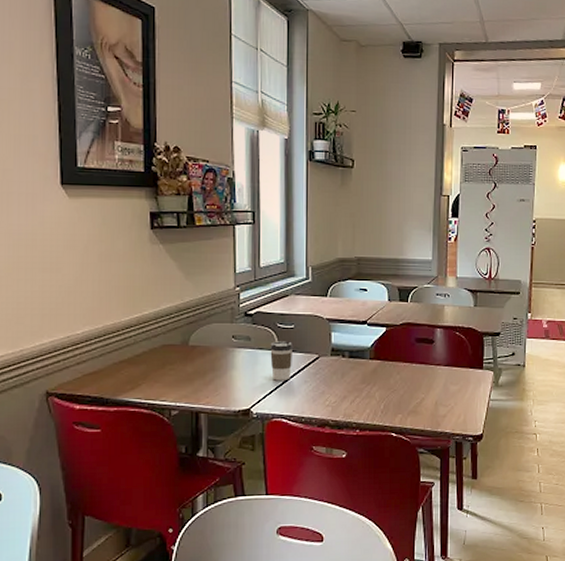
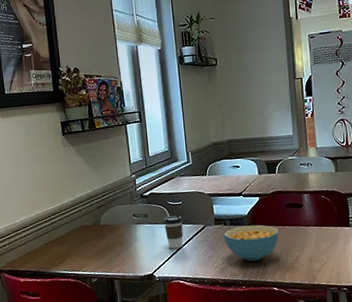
cereal bowl: none [340,359,405,402] -> present [223,224,280,262]

